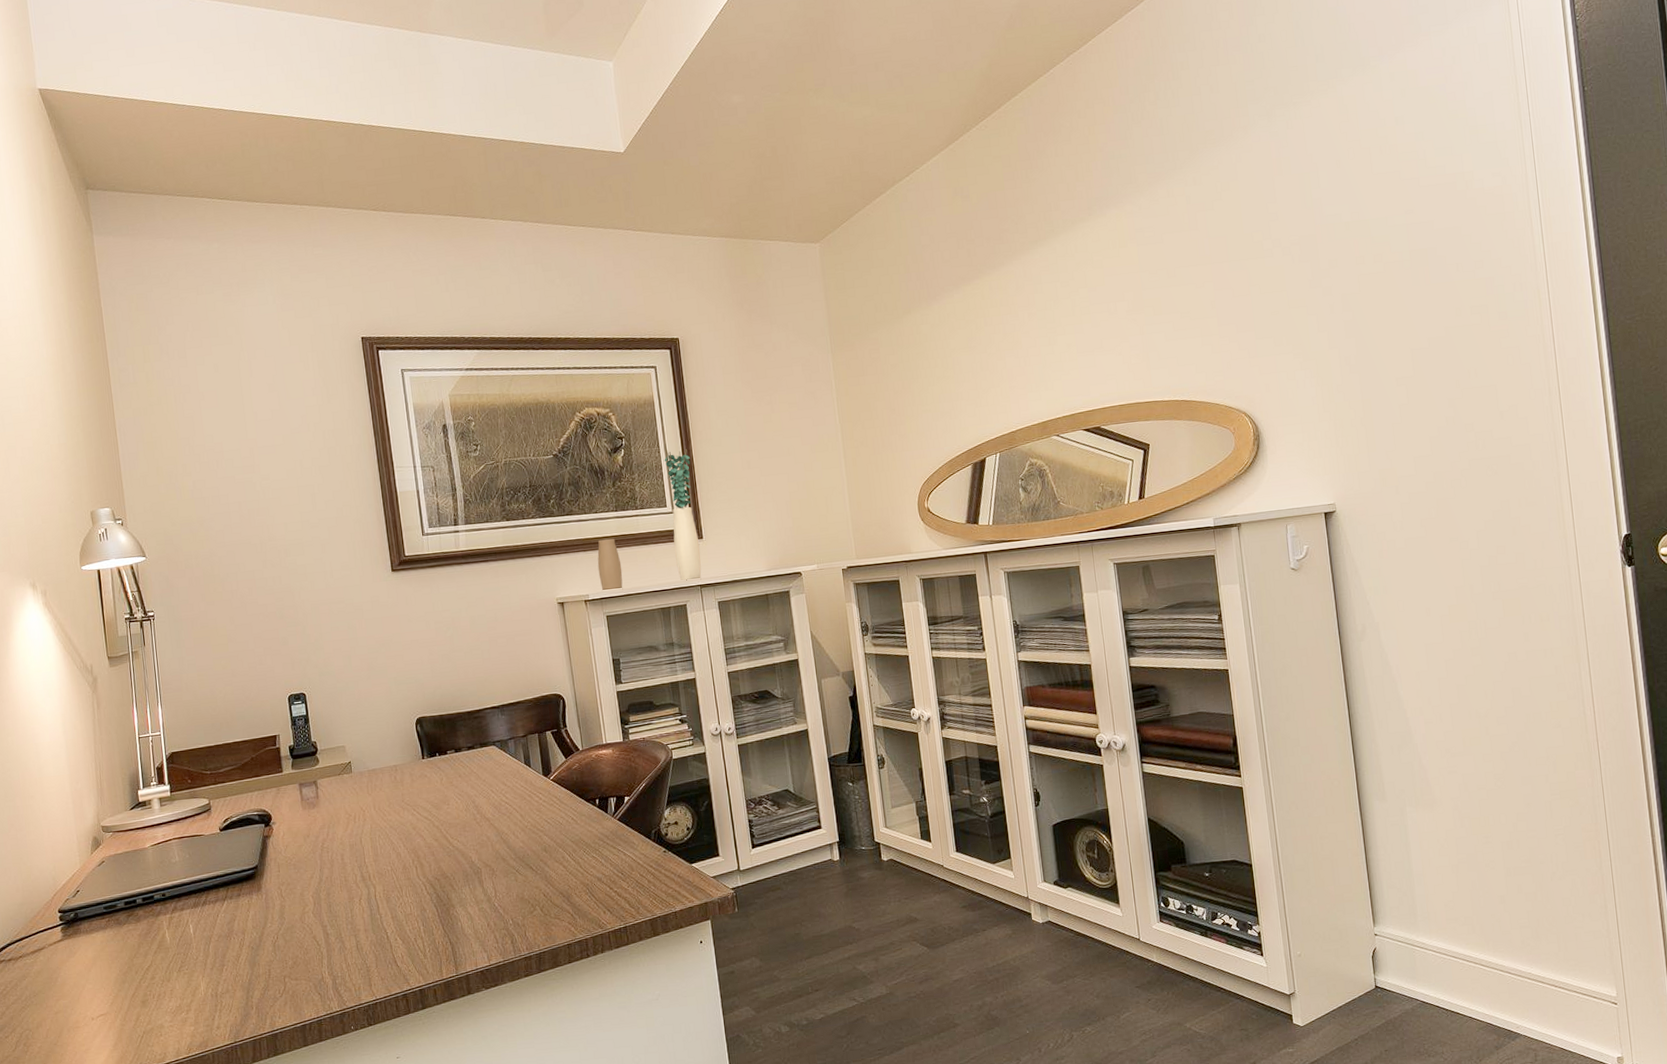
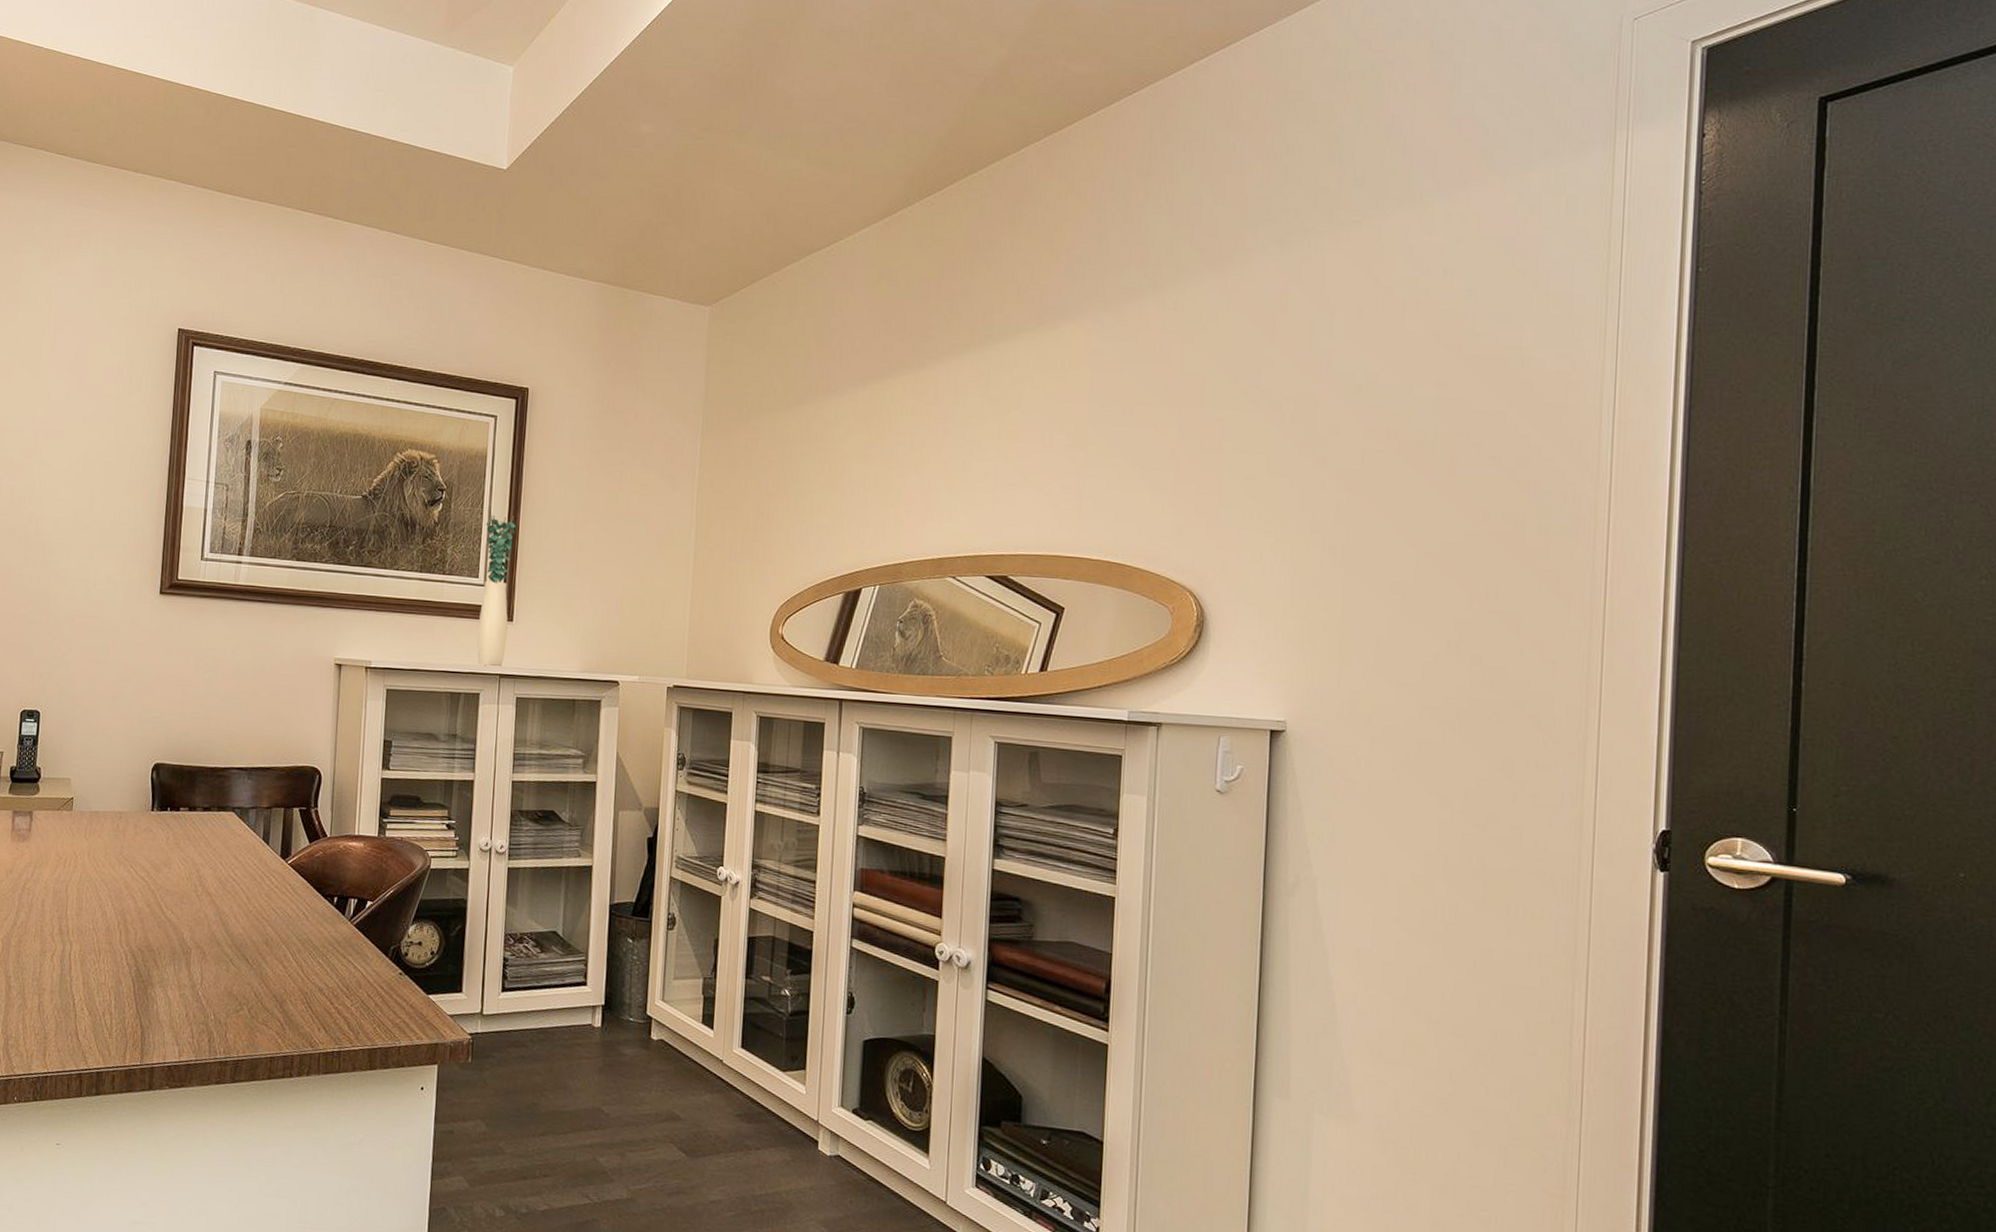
vase: present [597,538,623,590] -> none [386,601,415,663]

